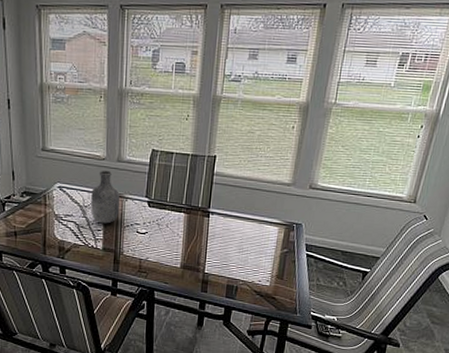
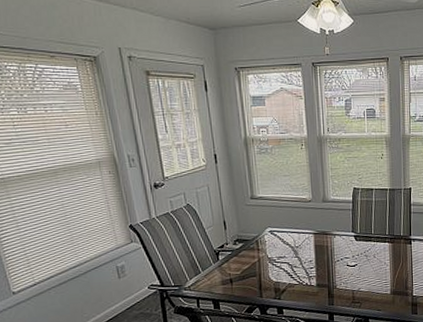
vase: present [91,170,120,224] -> none [301,211,329,262]

